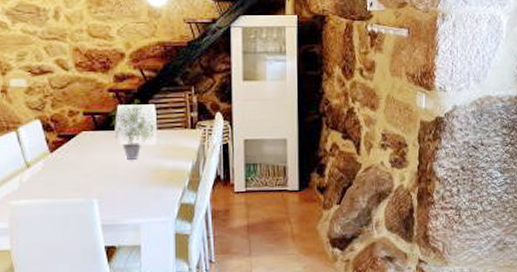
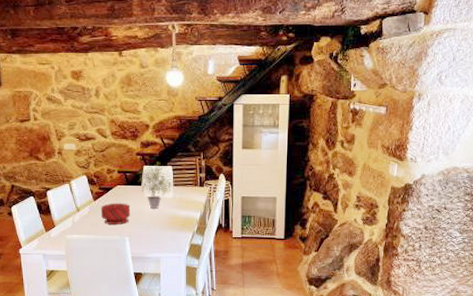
bowl: none [59,154,101,183] -> present [100,203,131,224]

